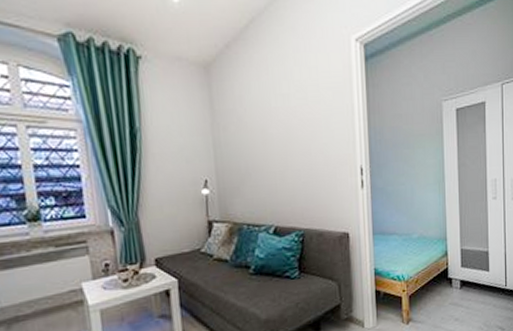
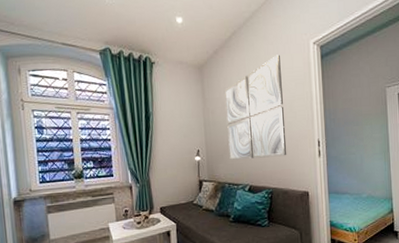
wall art: none [240,53,323,193] -> present [225,54,287,160]

